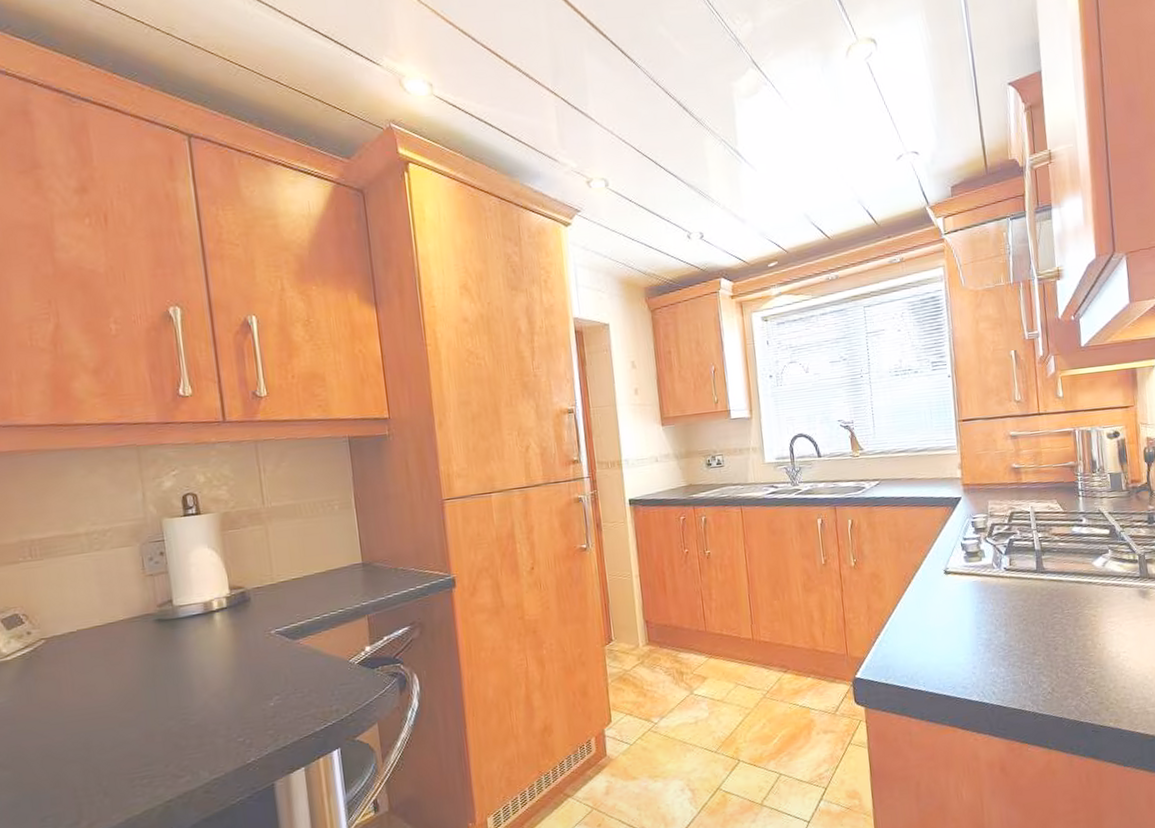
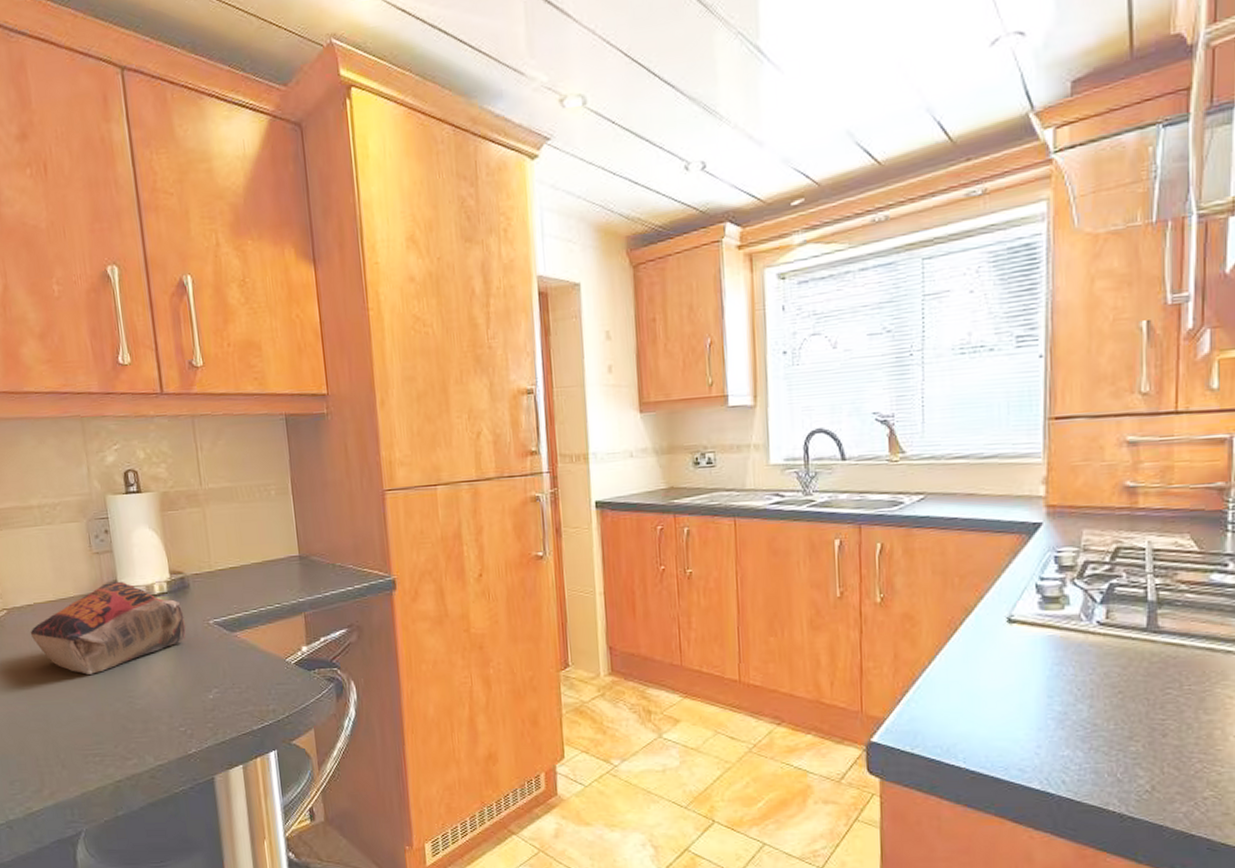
bag: none [71,600,246,697] -> present [30,581,186,675]

